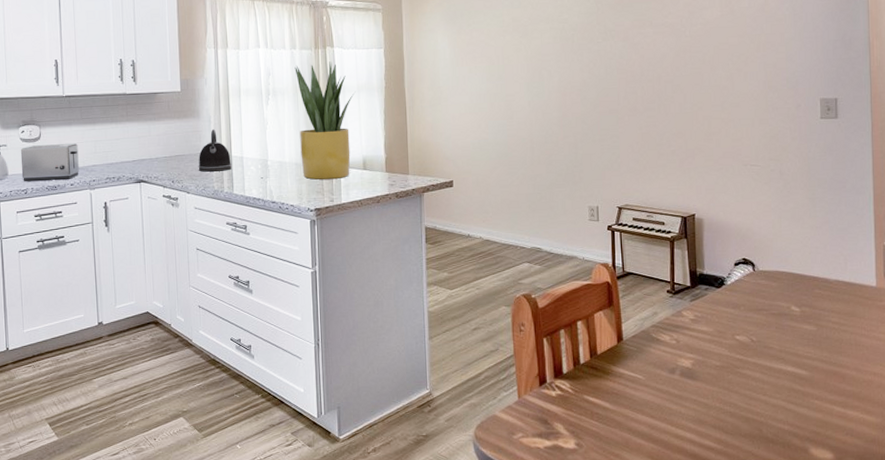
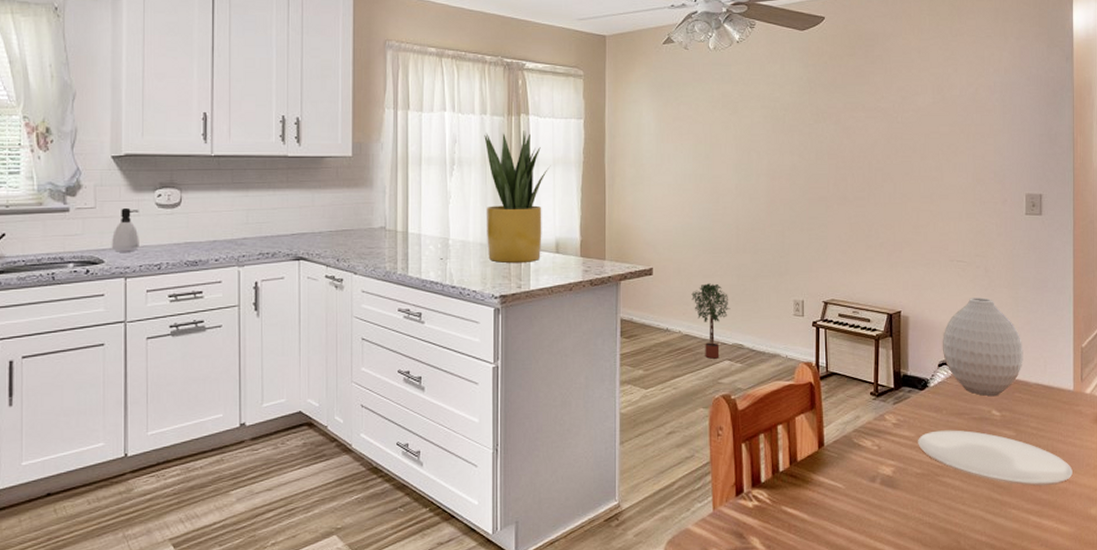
toaster: present [20,143,79,182] -> none [155,212,226,256]
kettle: present [198,129,232,172] -> none [368,201,408,250]
potted tree: none [490,193,528,262] -> present [691,283,730,359]
plate: none [716,325,878,378] -> present [918,430,1073,486]
vase: none [737,199,823,293] -> present [942,297,1023,397]

